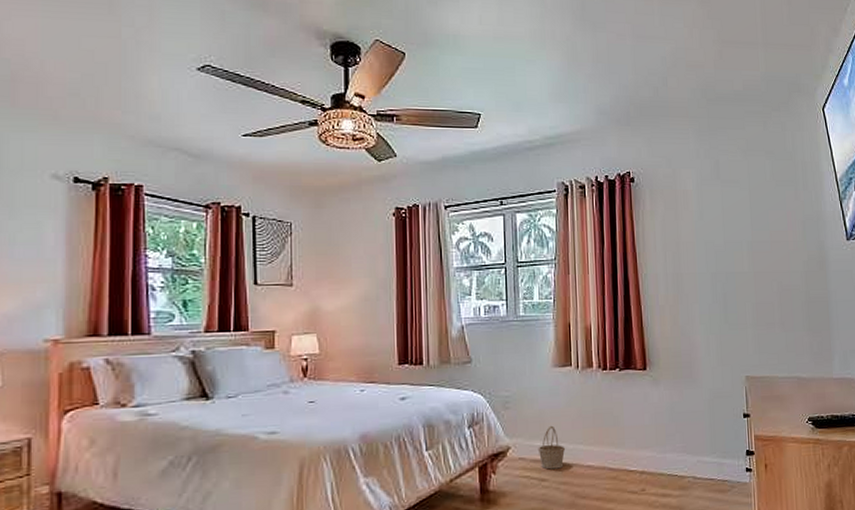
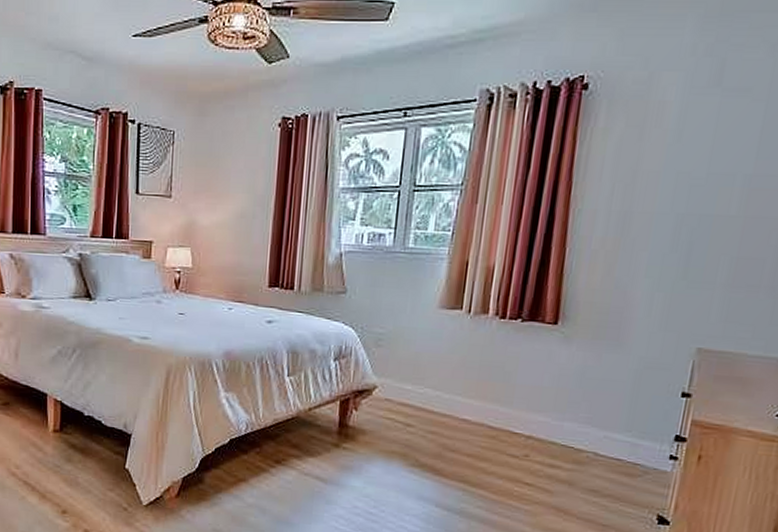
basket: present [537,425,566,470] -> none [407,370,440,417]

